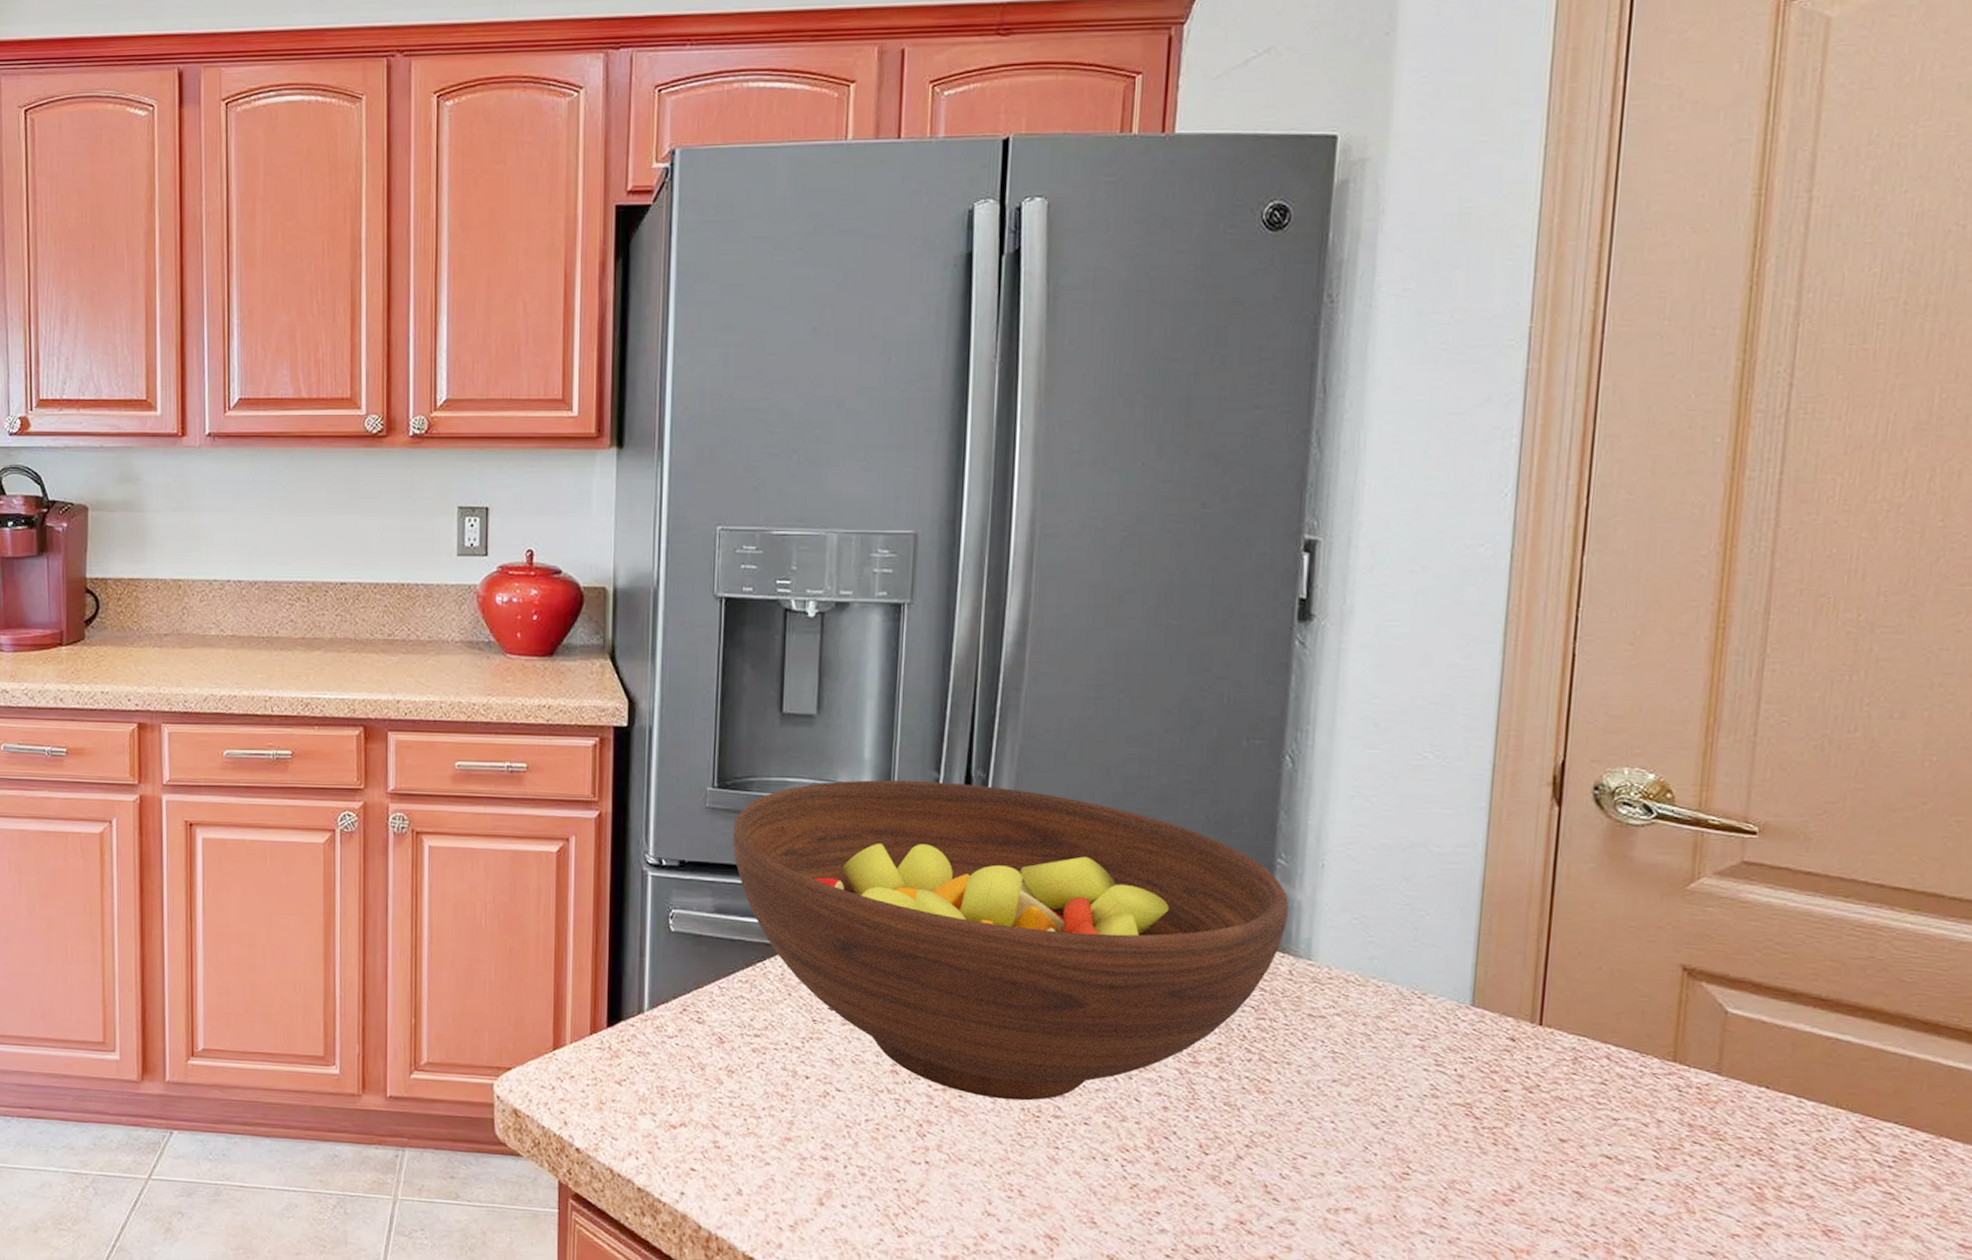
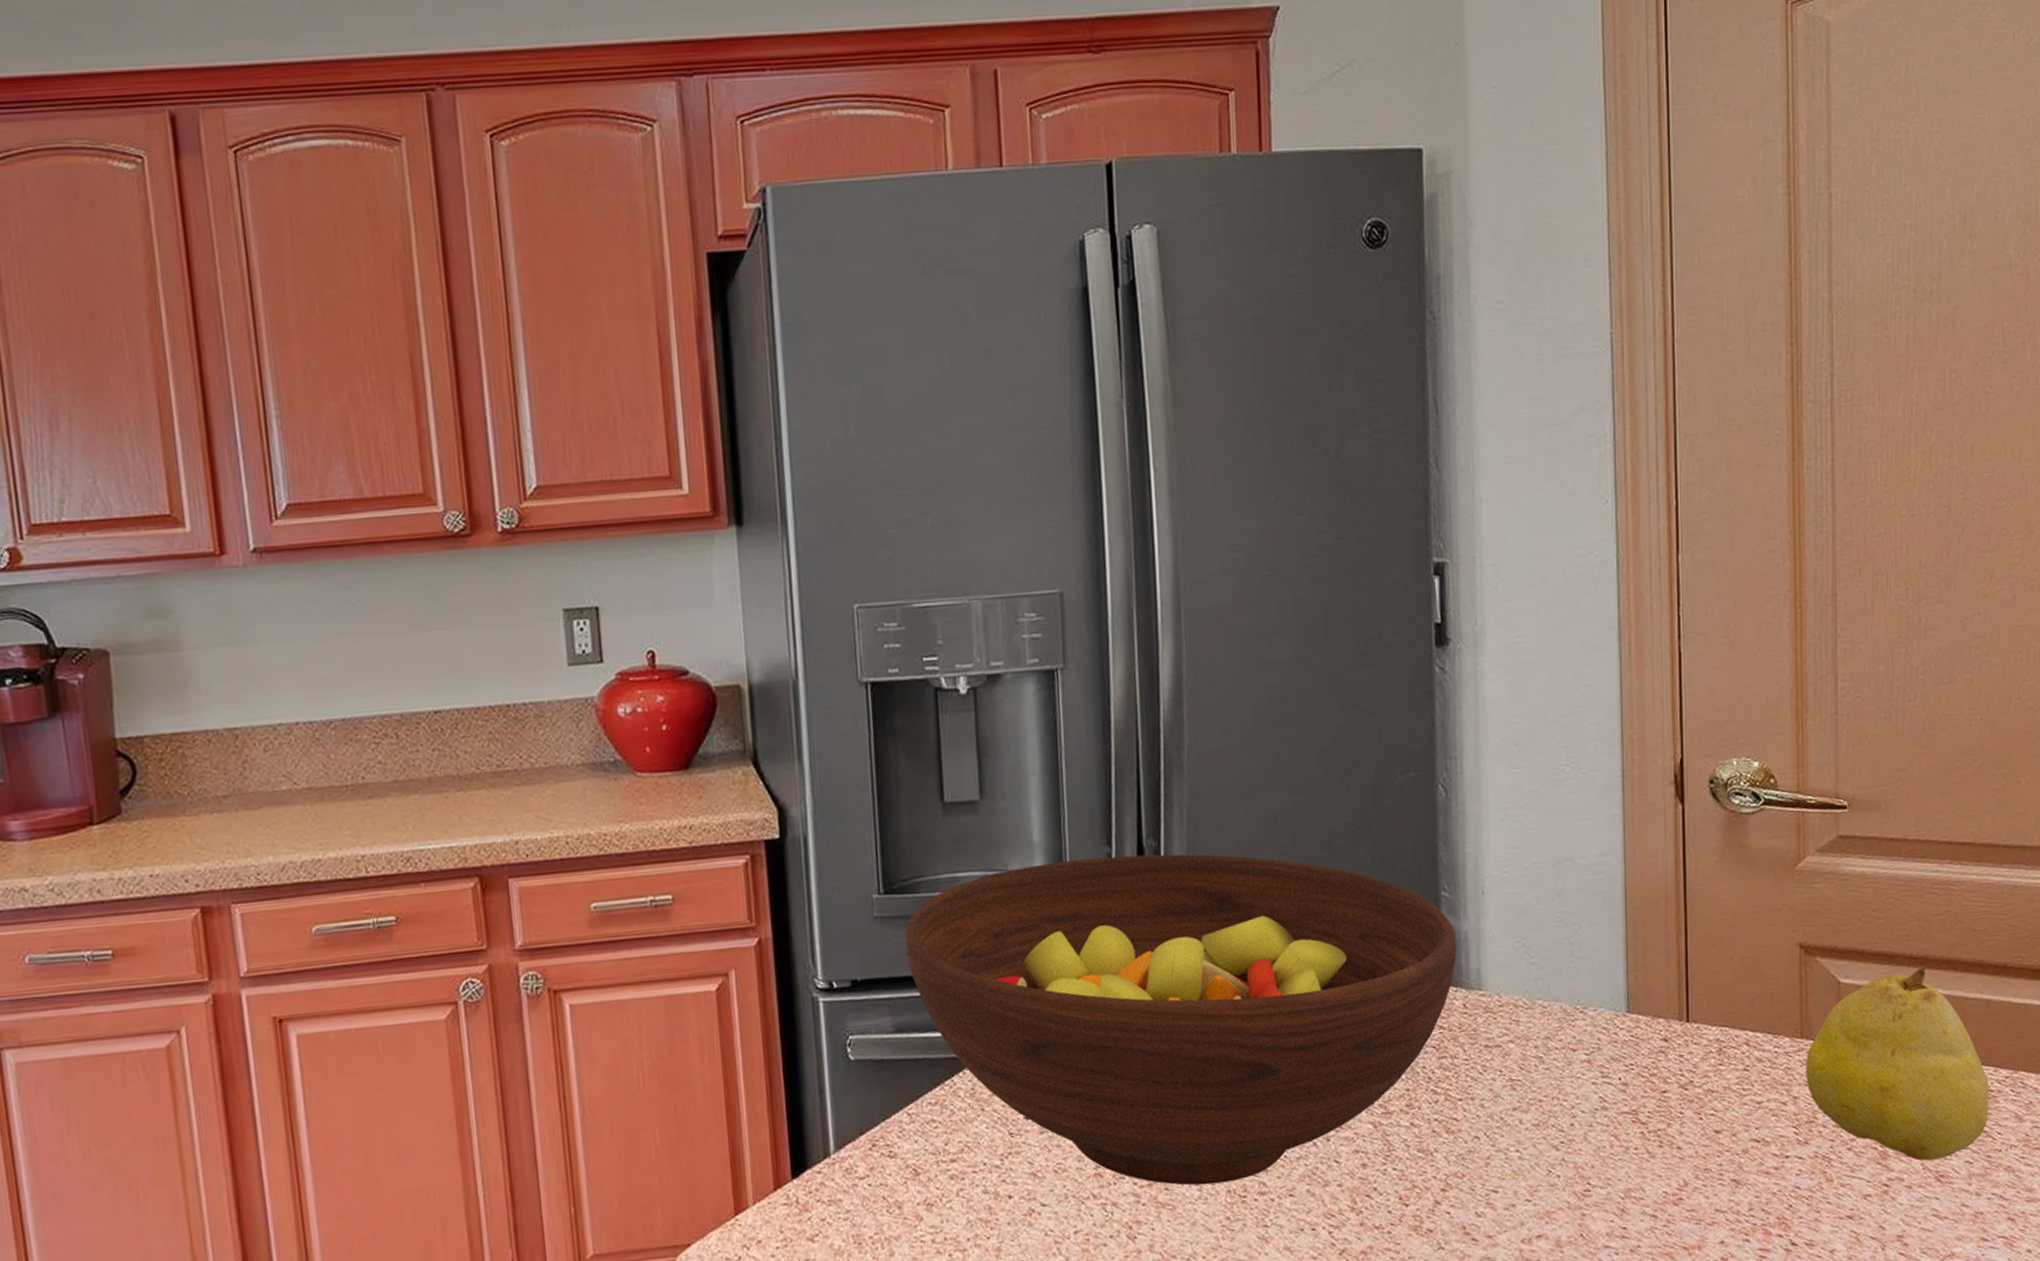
fruit: none [1674,1009,1902,1213] -> present [1806,966,1989,1161]

